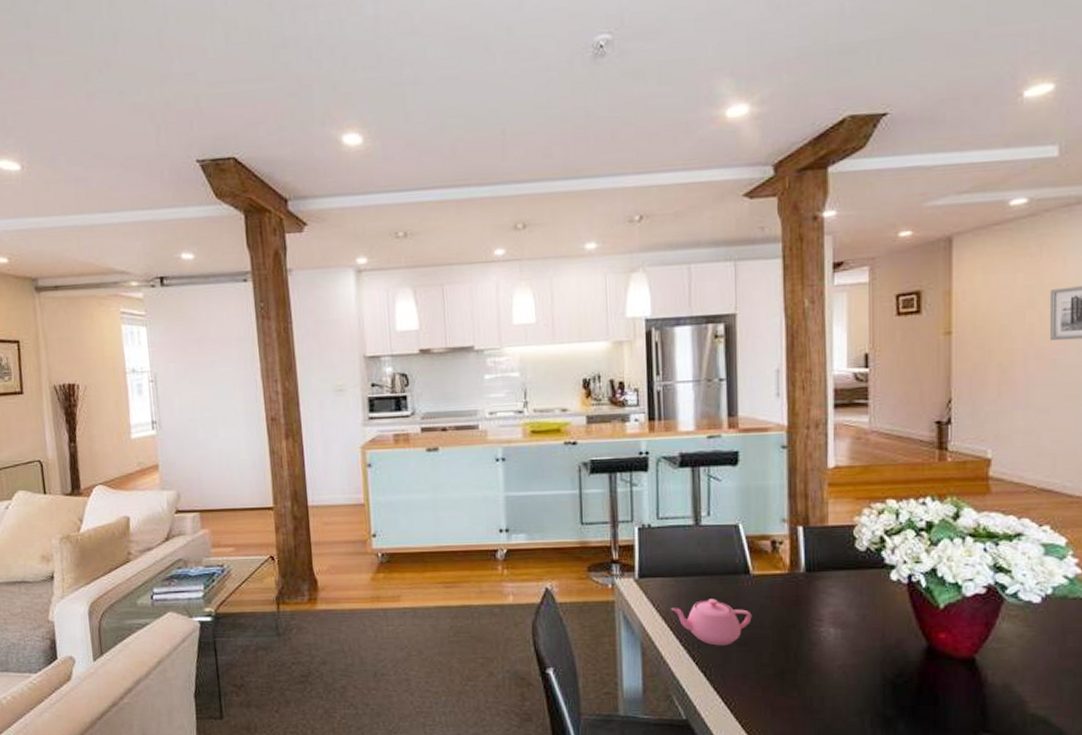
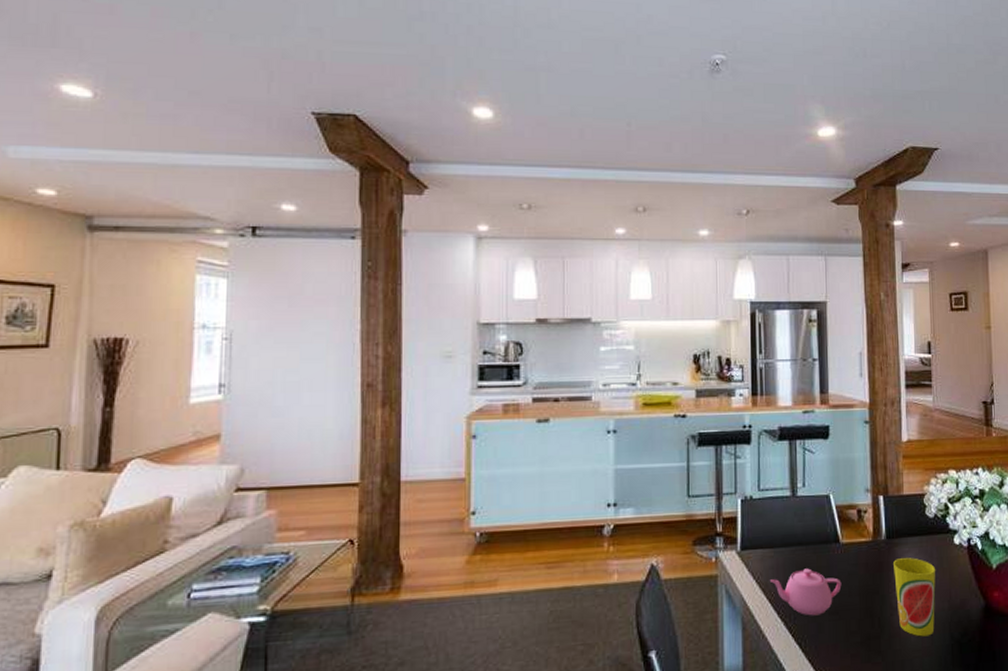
cup: none [814,593,865,674] -> present [893,558,936,637]

